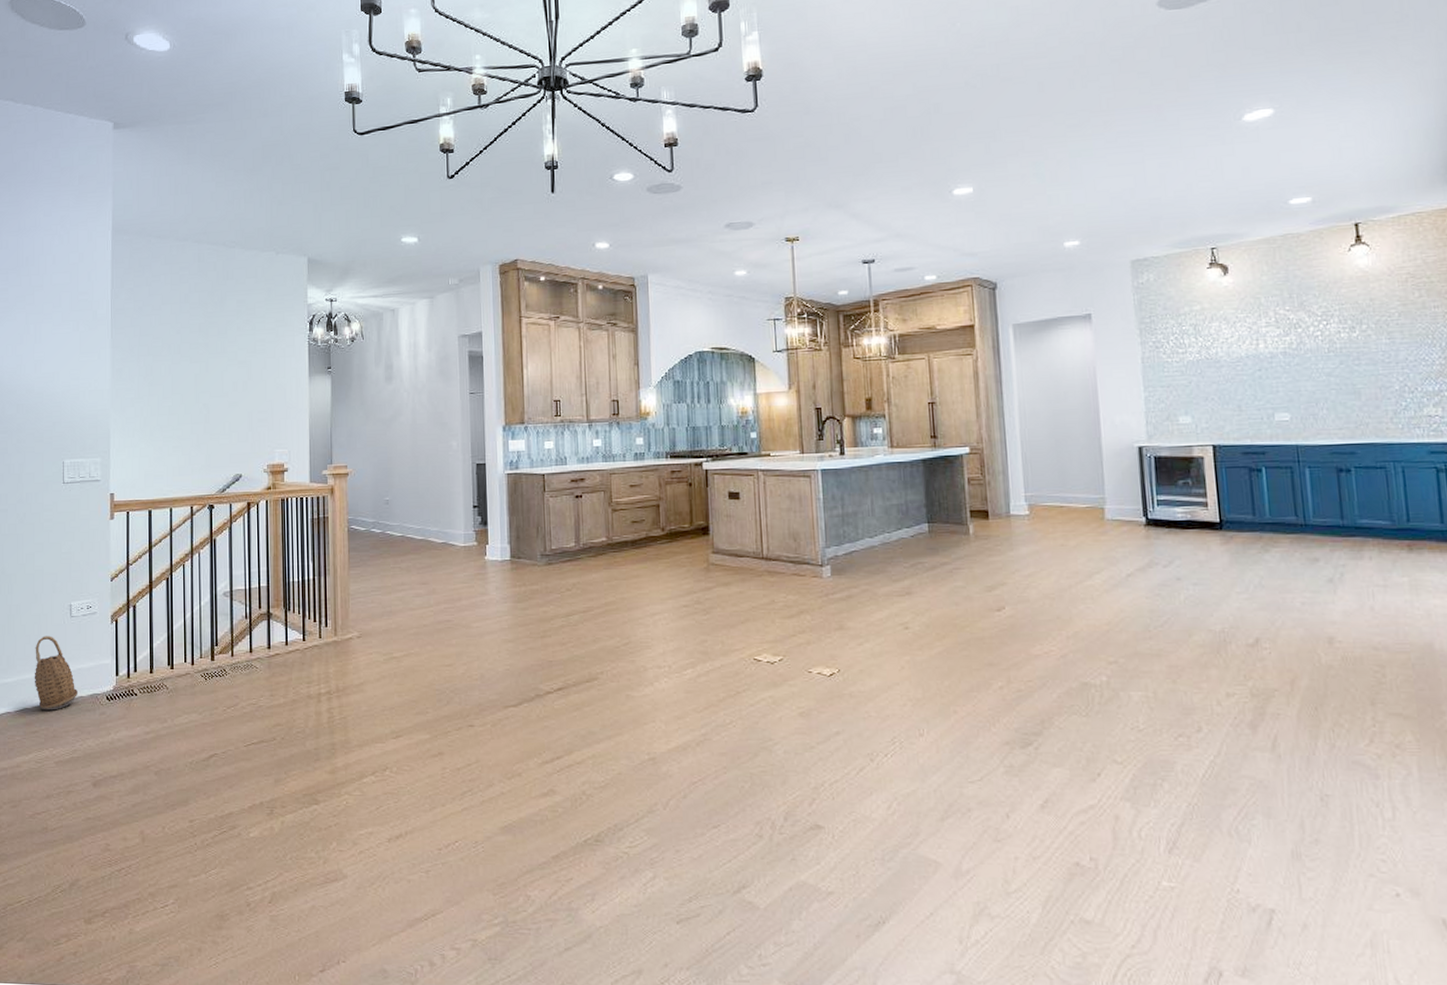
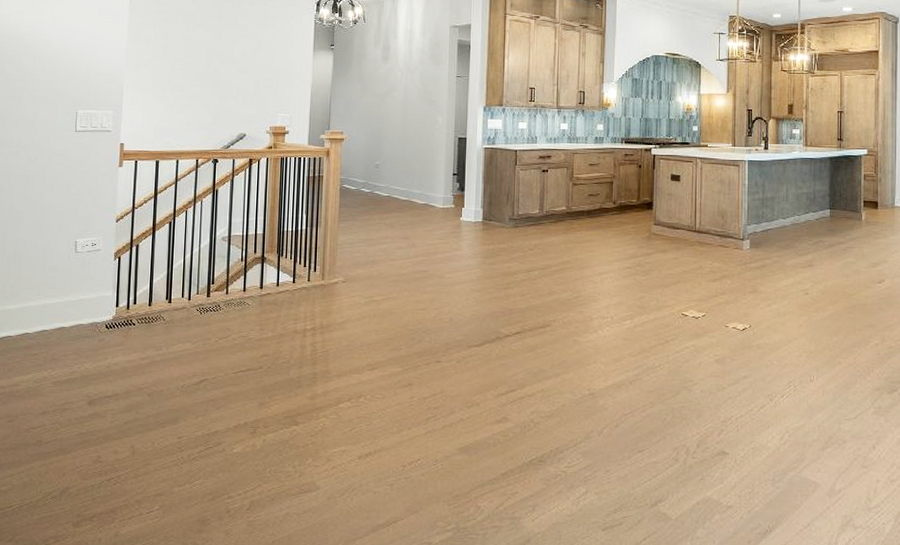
basket: present [34,636,79,711] -> none [36,268,79,336]

